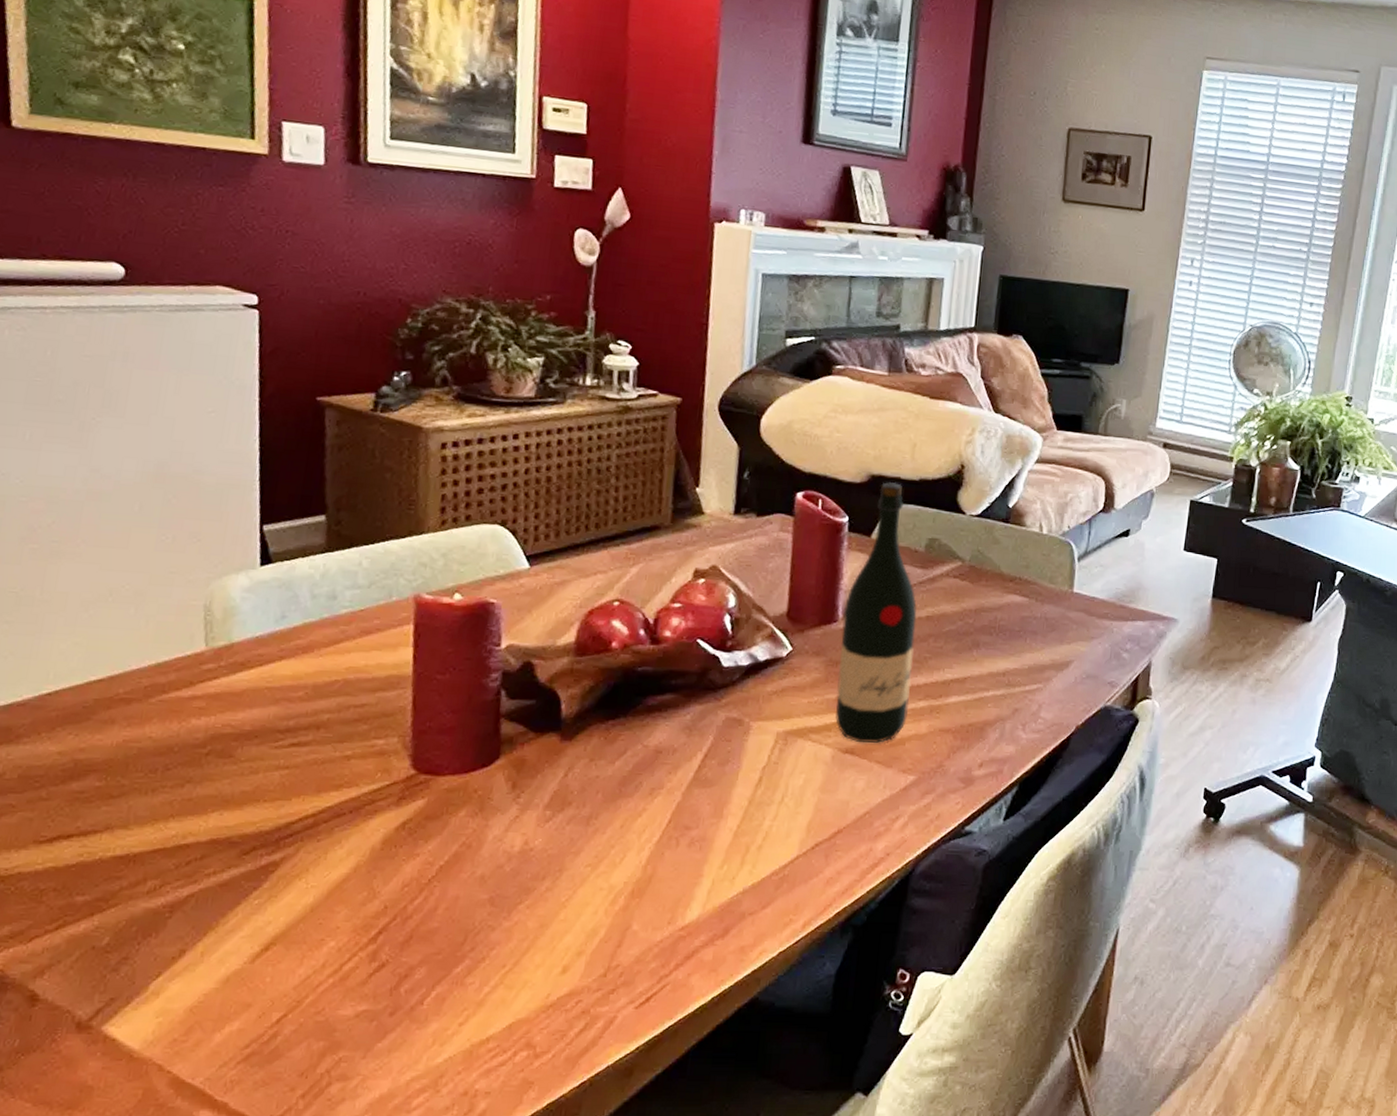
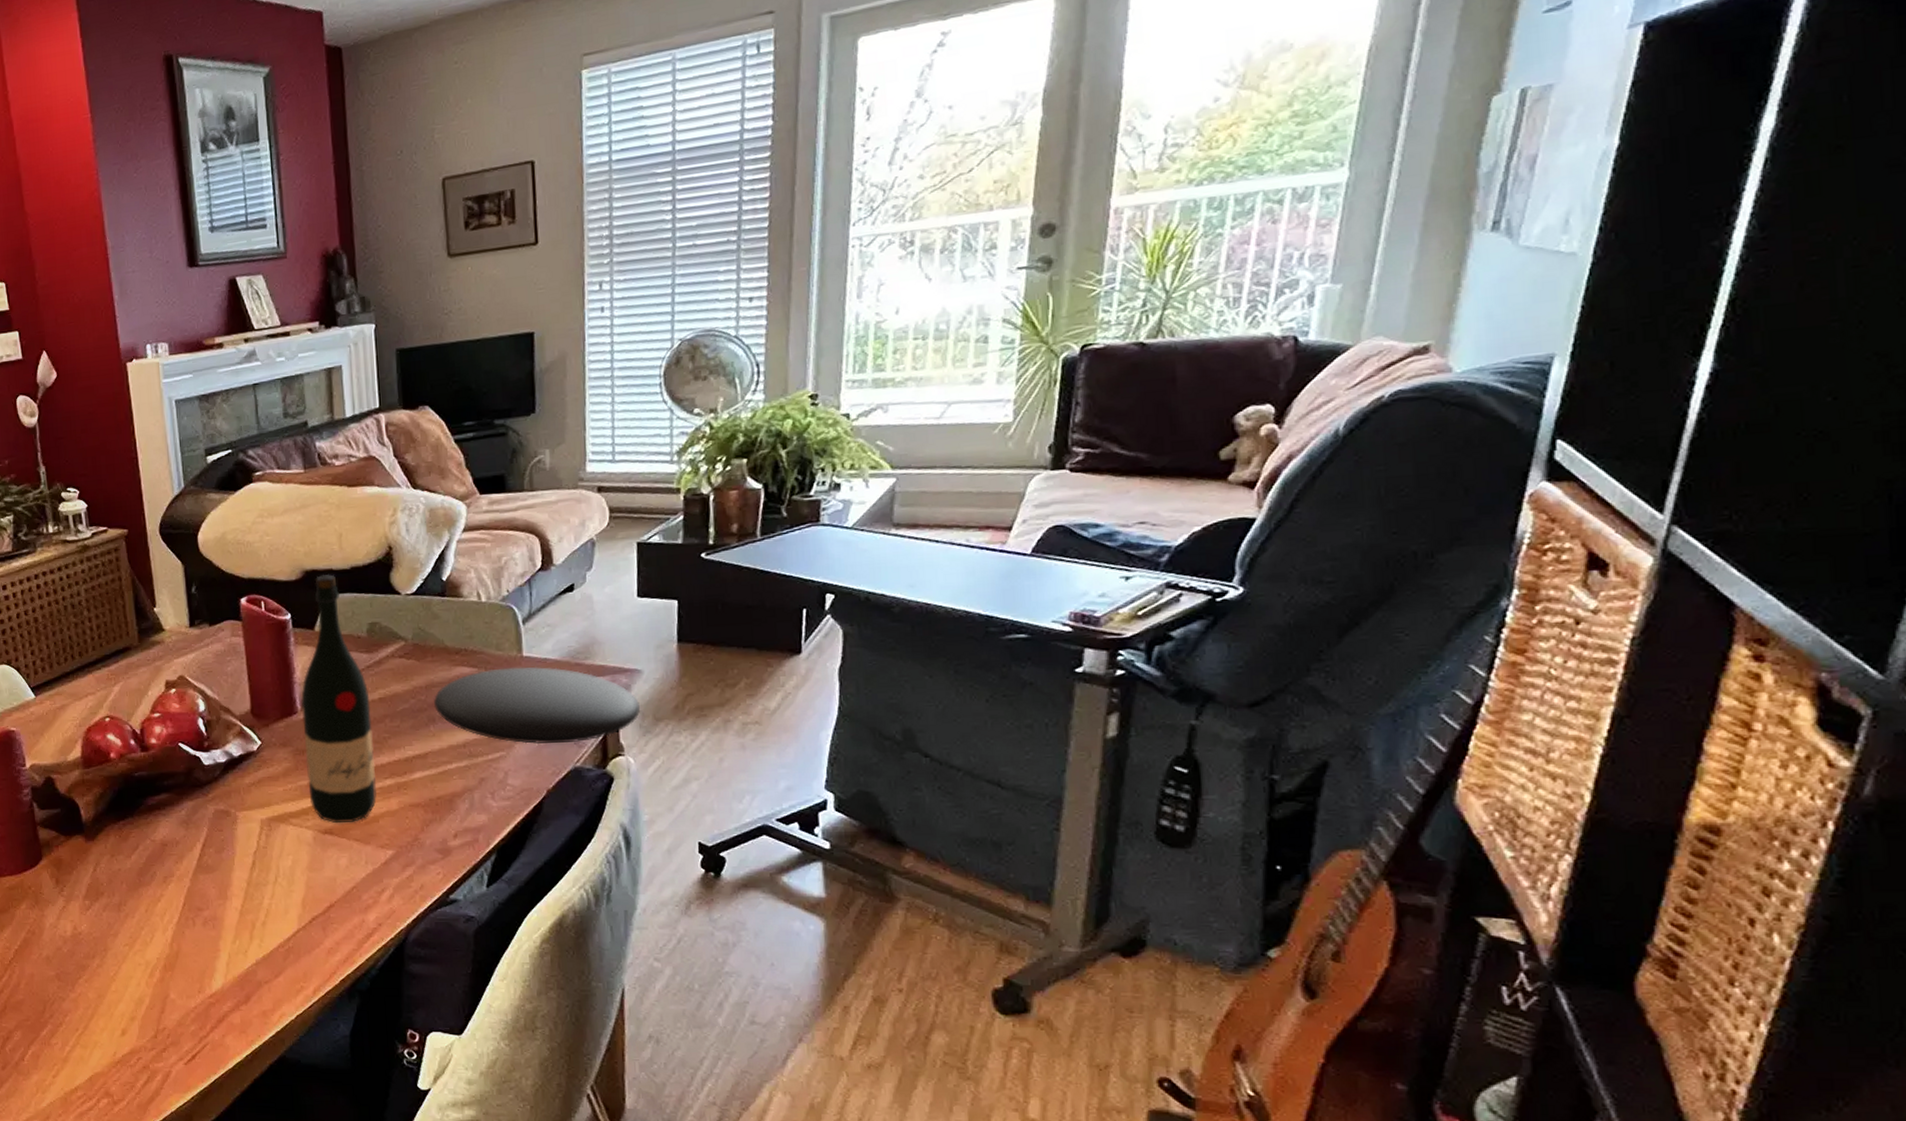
plate: none [981,601,1171,683] -> present [434,666,640,744]

